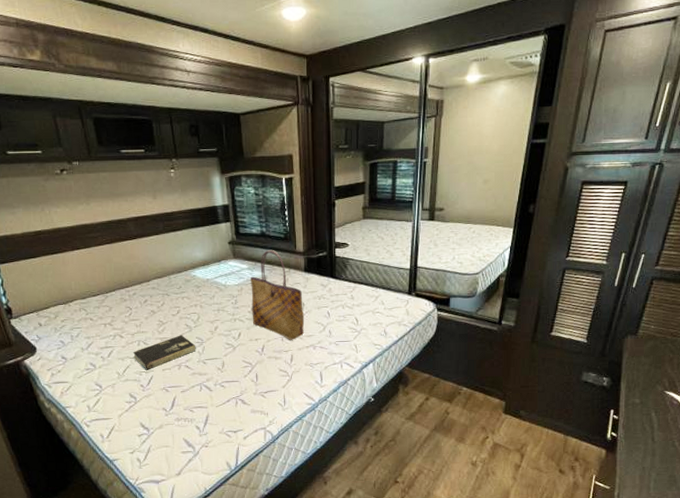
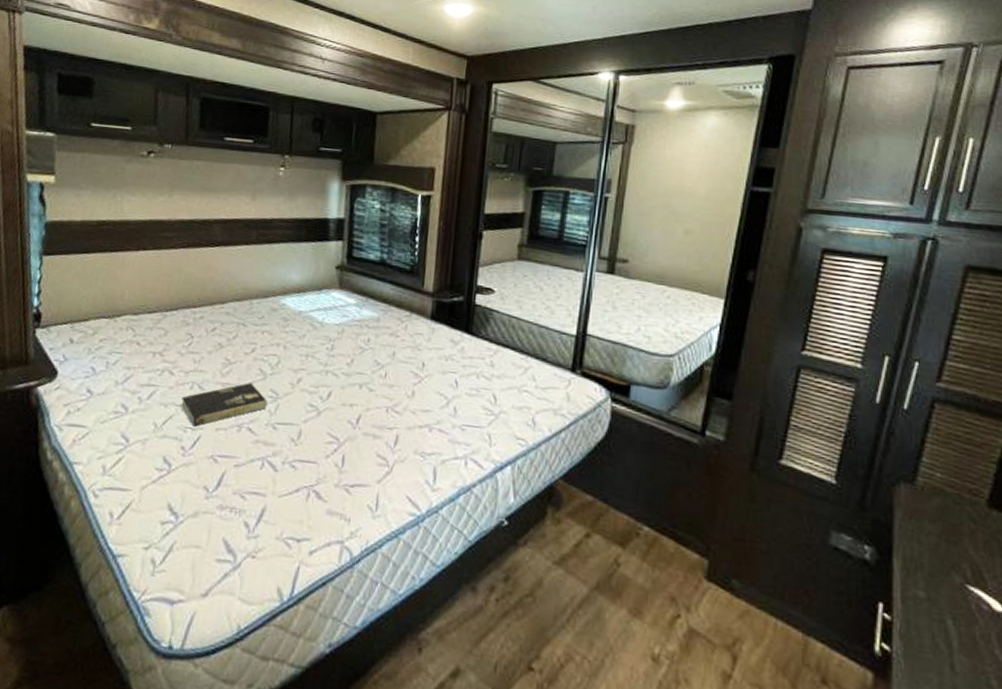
tote bag: present [250,250,305,340] -> none [349,284,424,413]

